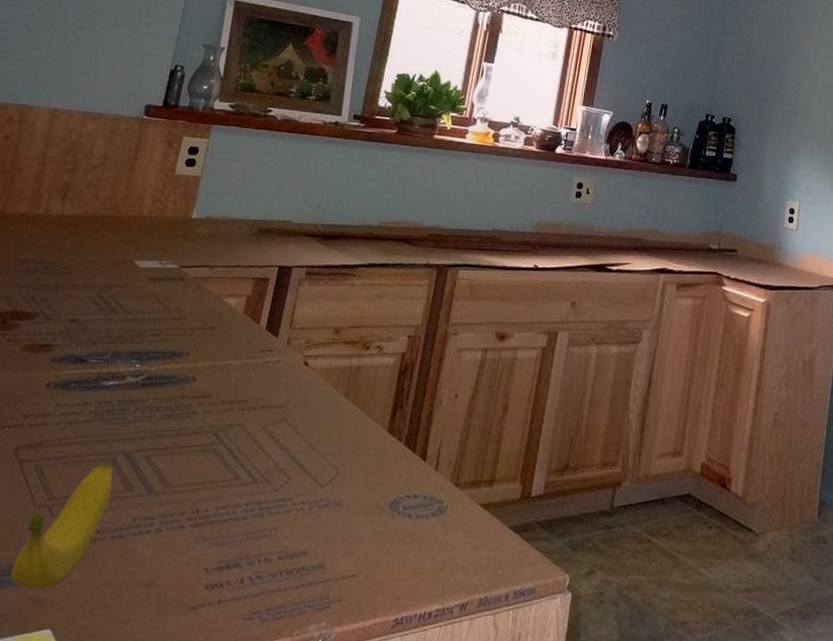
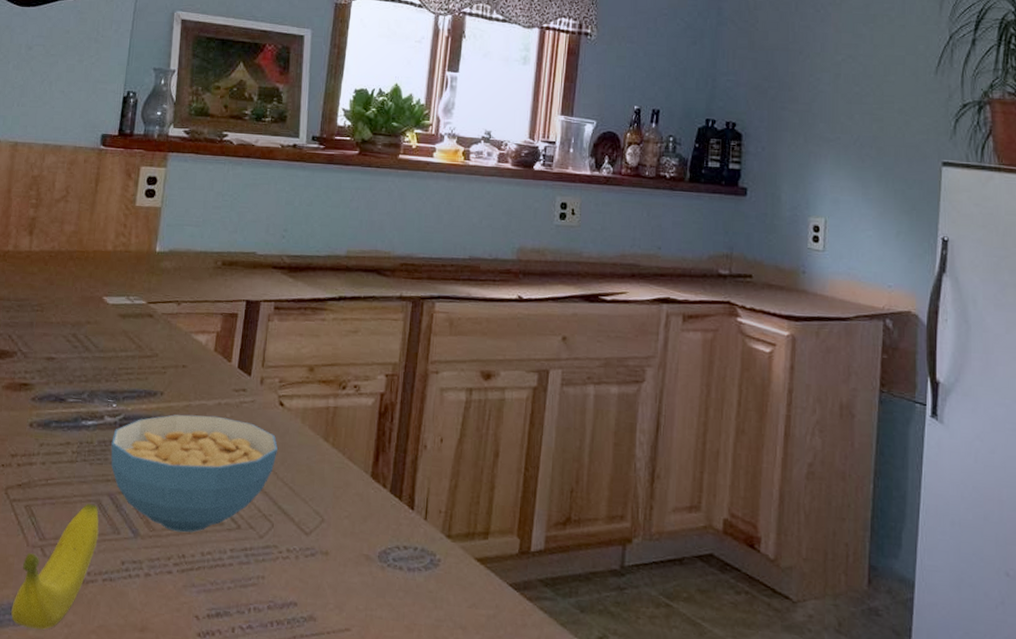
cereal bowl: none [129,374,299,488] -> present [111,414,278,533]

